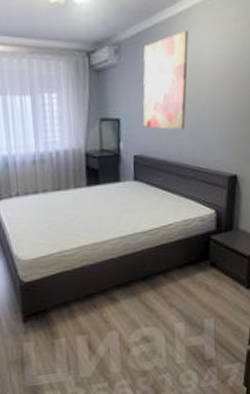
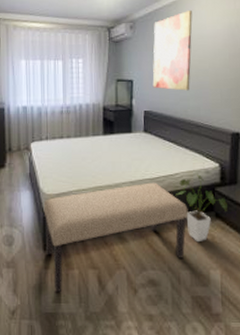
bench: none [19,235,183,365] -> present [43,182,189,293]
house plant: none [170,223,222,294] -> present [176,174,227,243]

